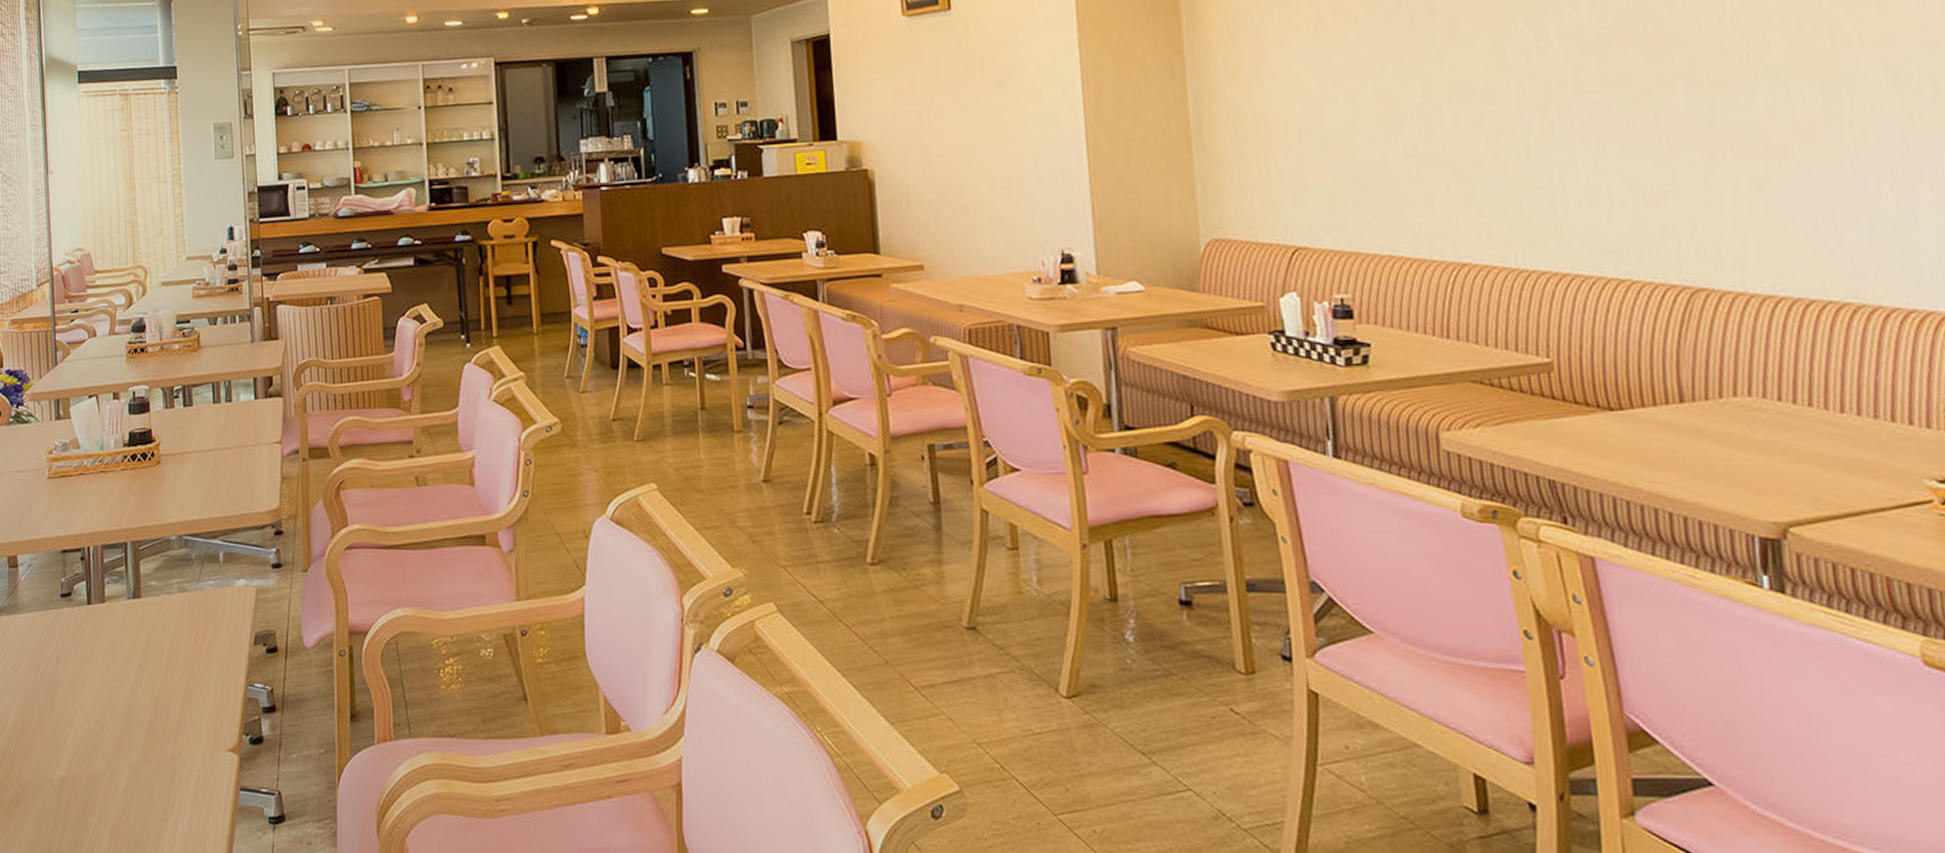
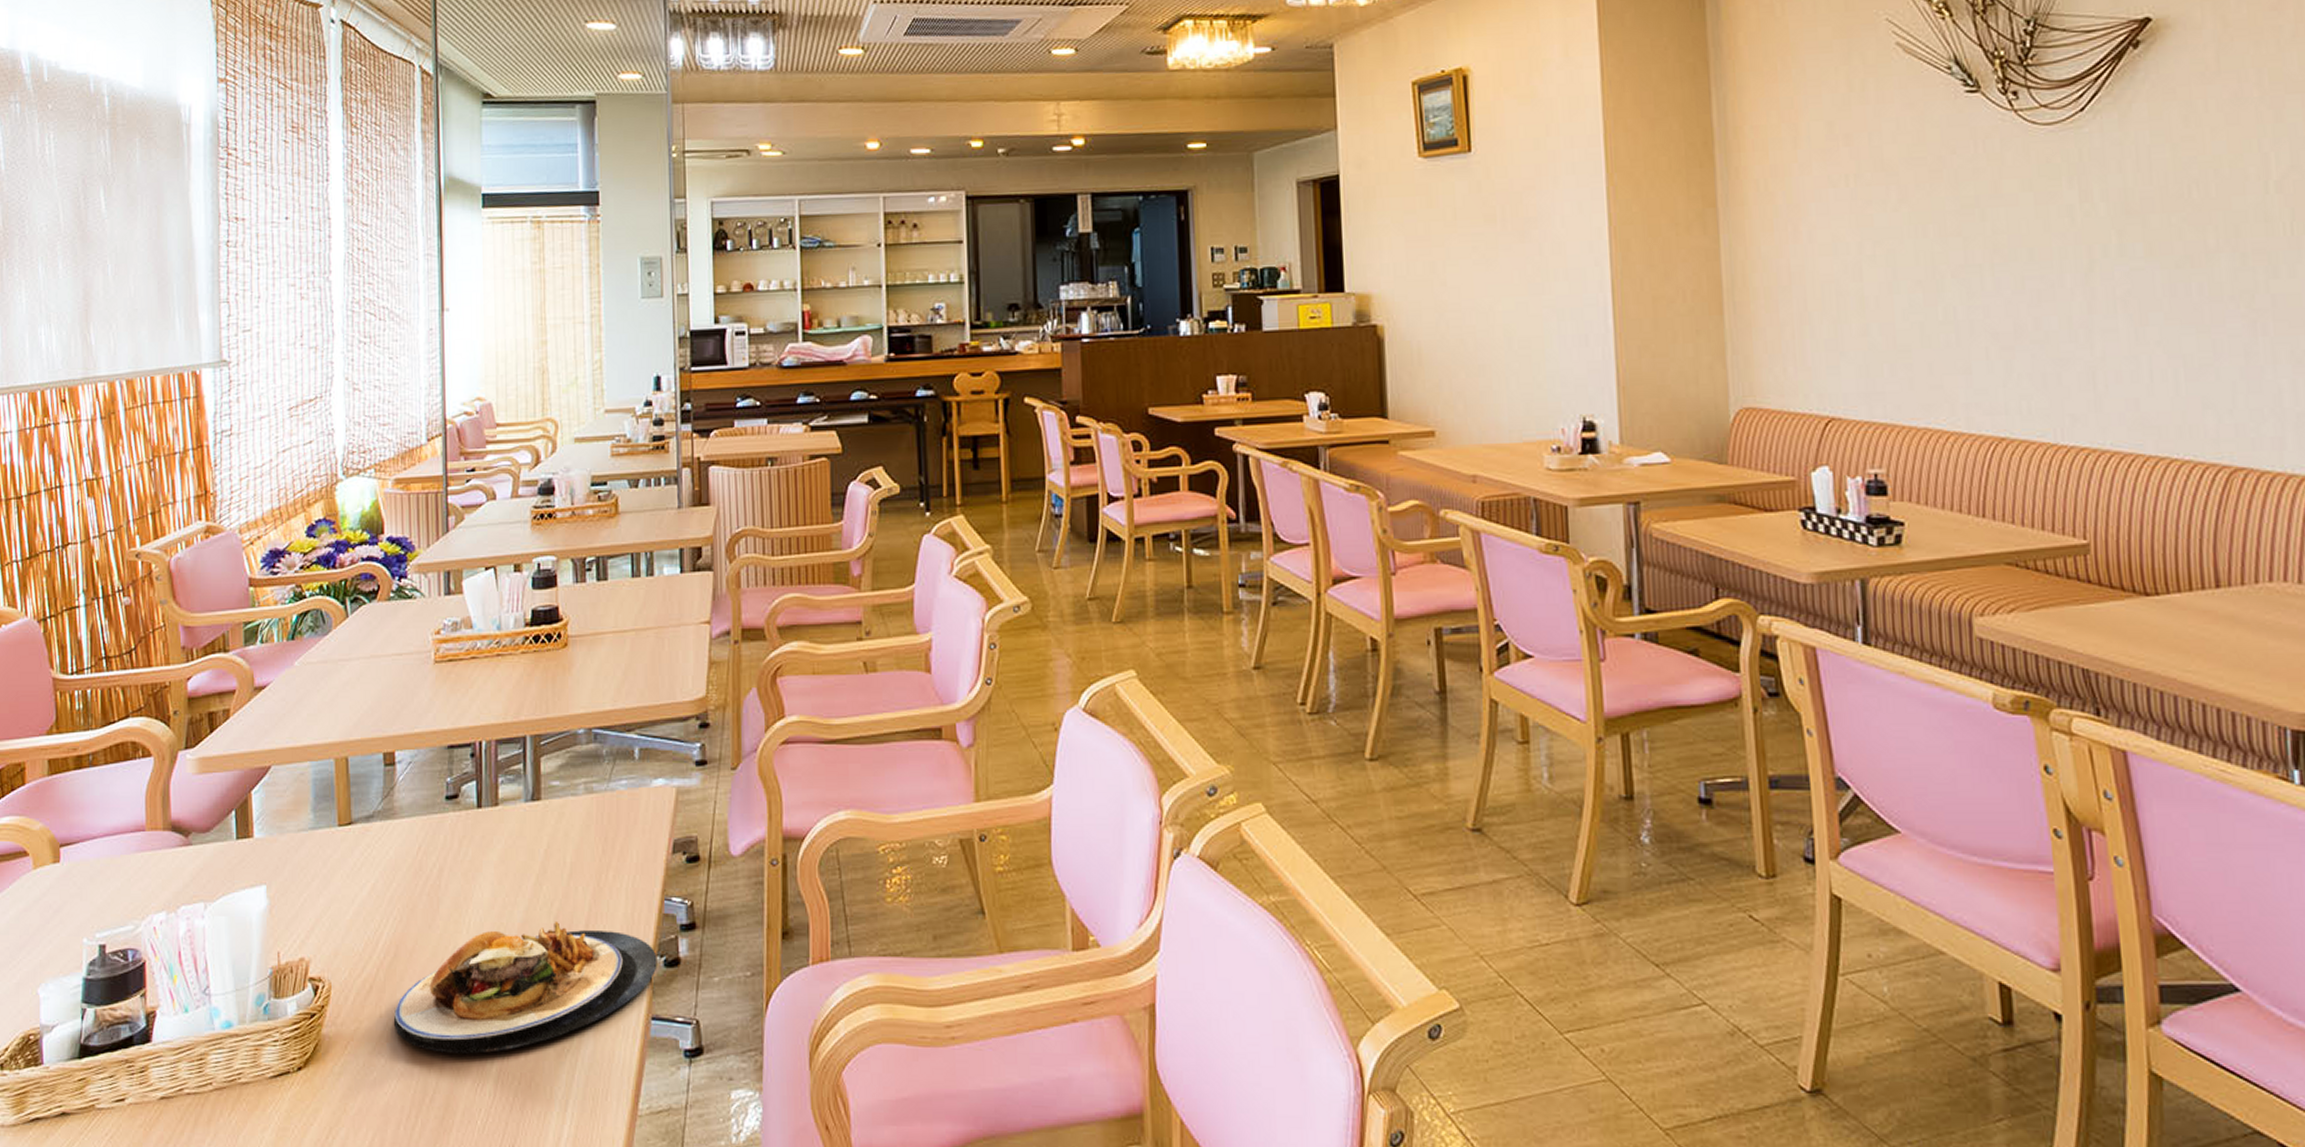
plate: none [22,703,244,818] -> present [393,920,657,1054]

